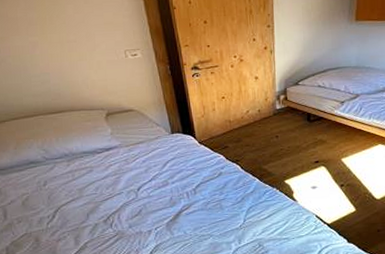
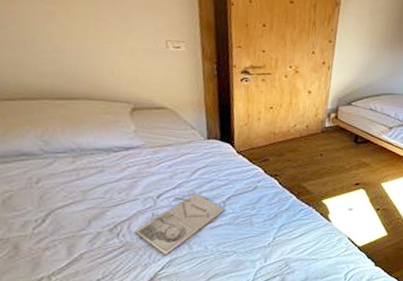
notebook: none [124,183,196,242] -> present [134,193,225,257]

